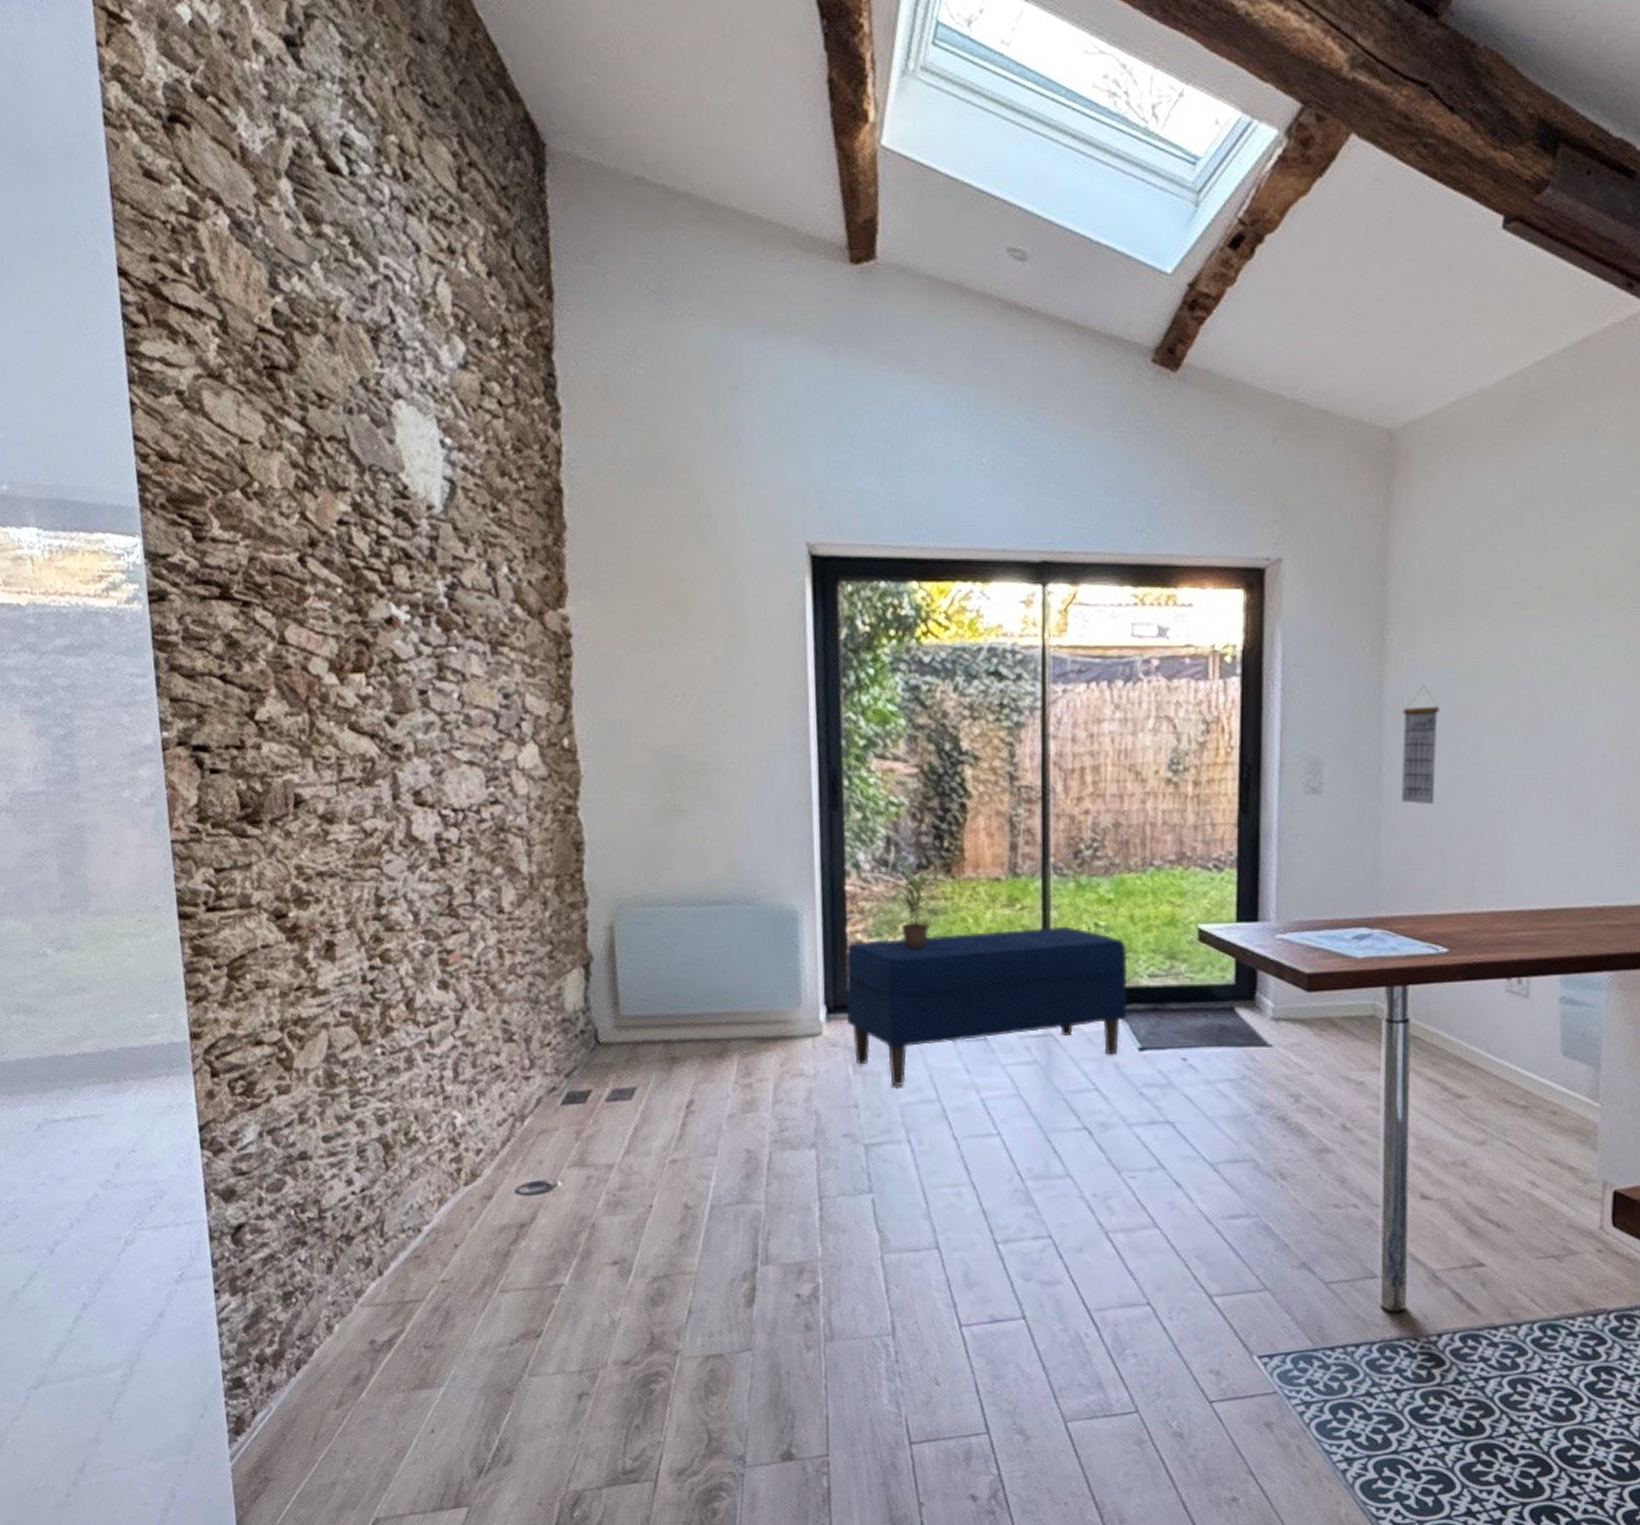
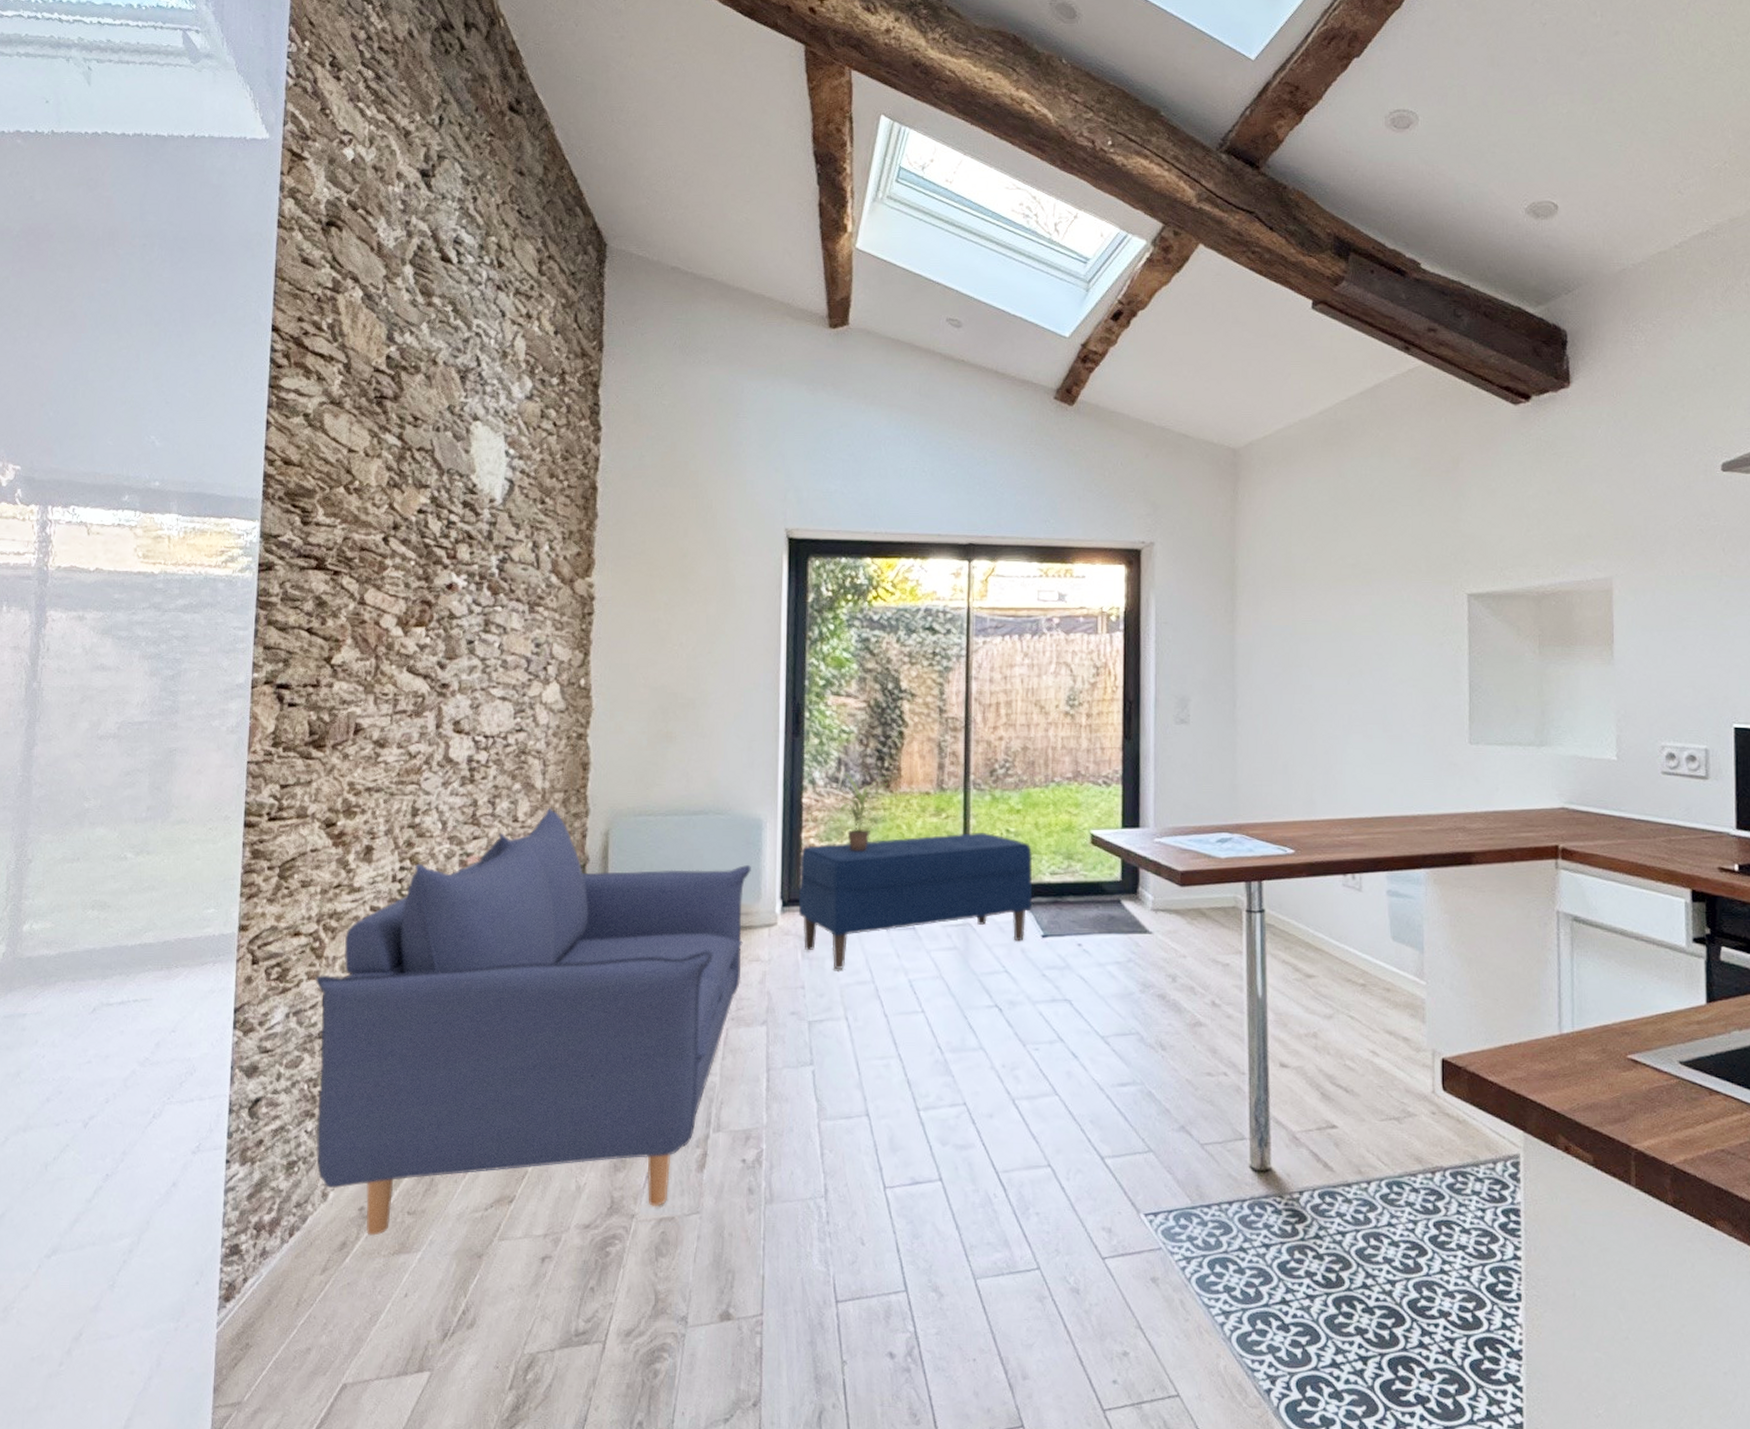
sofa: none [286,896,788,1370] -> present [315,807,751,1236]
calendar: present [1401,685,1439,804] -> none [1251,639,1280,732]

